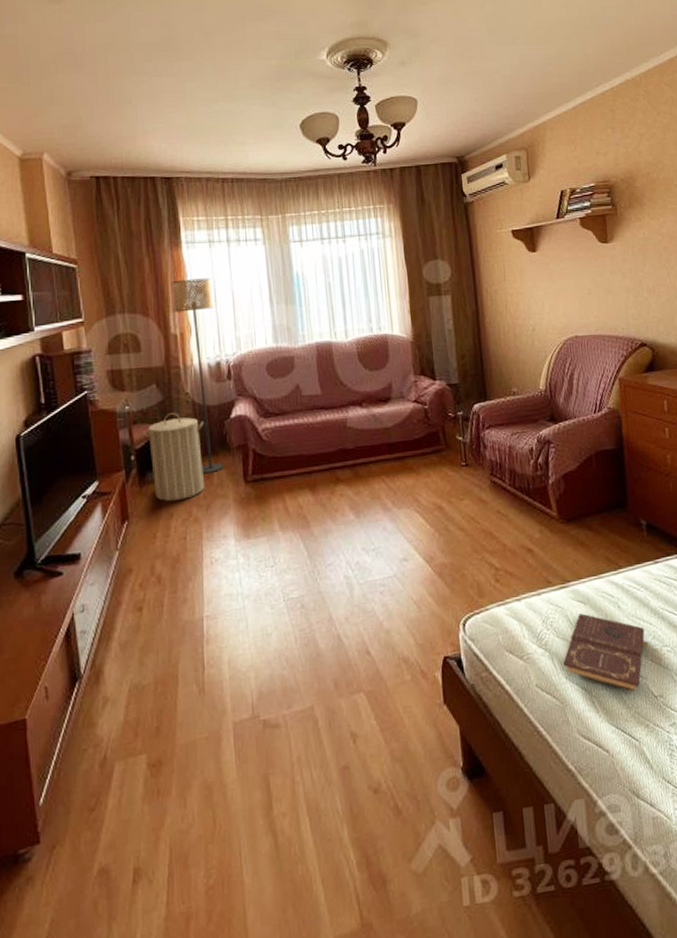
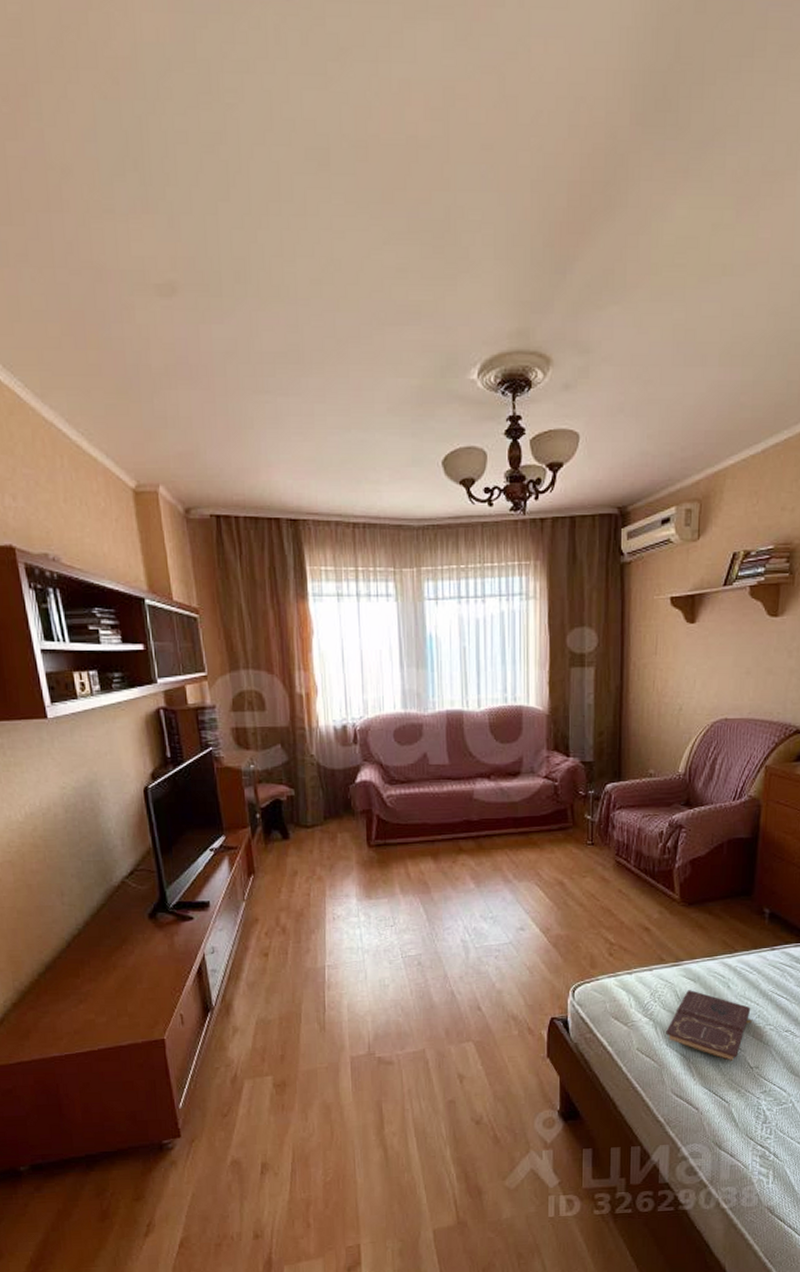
laundry hamper: present [142,413,205,501] -> none [267,774,329,859]
floor lamp: present [172,278,224,473] -> none [298,635,348,835]

